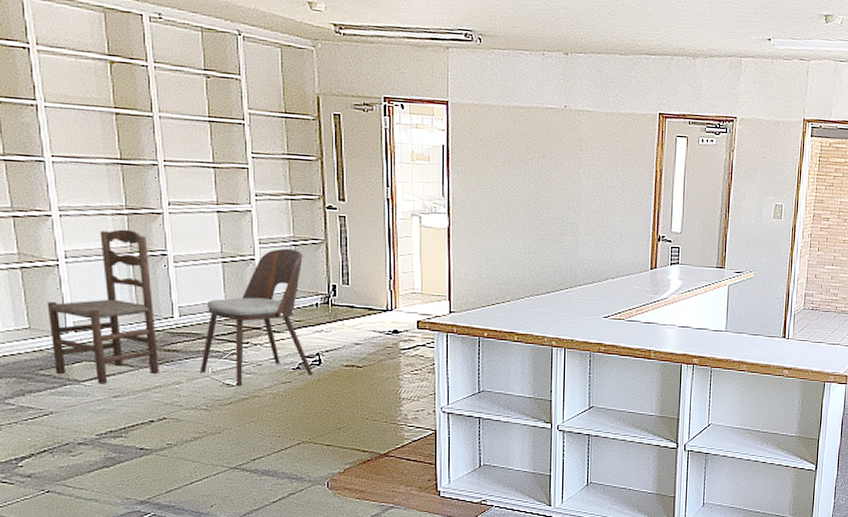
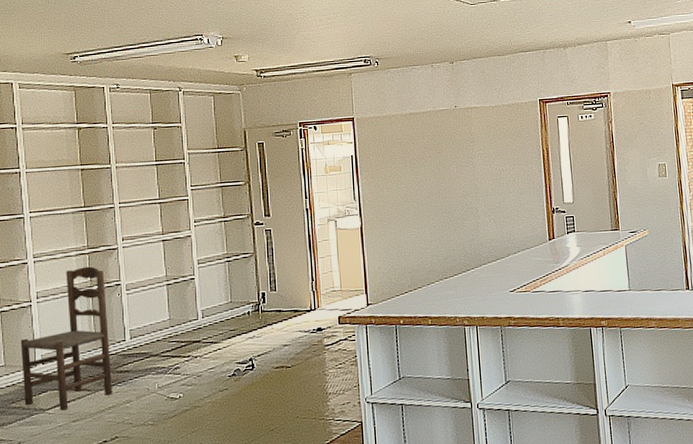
dining chair: present [200,248,313,387] -> none [148,264,247,399]

